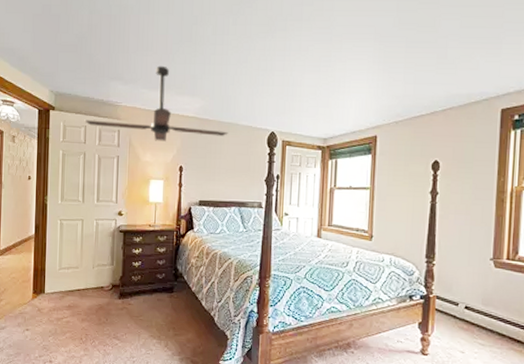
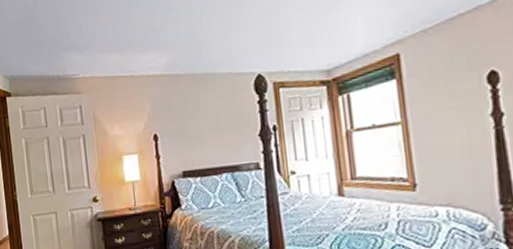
ceiling fan: present [84,65,228,142] -> none [42,23,205,111]

